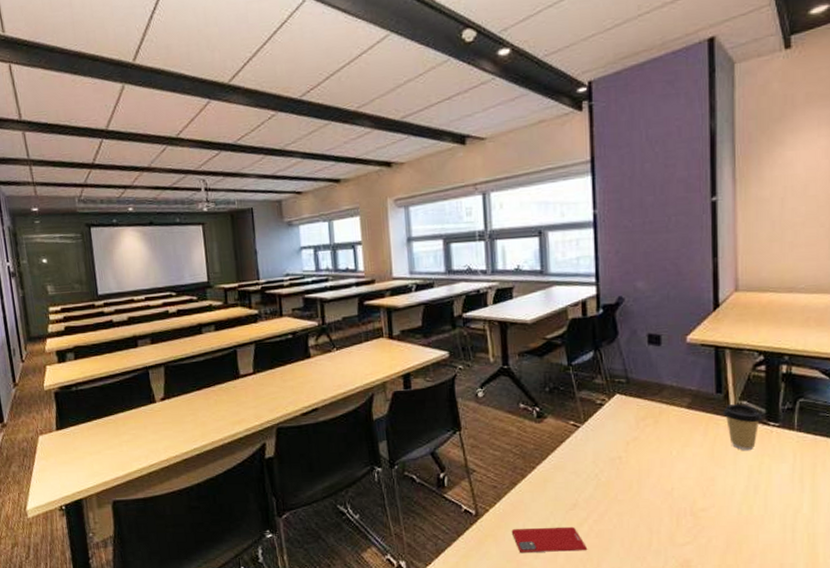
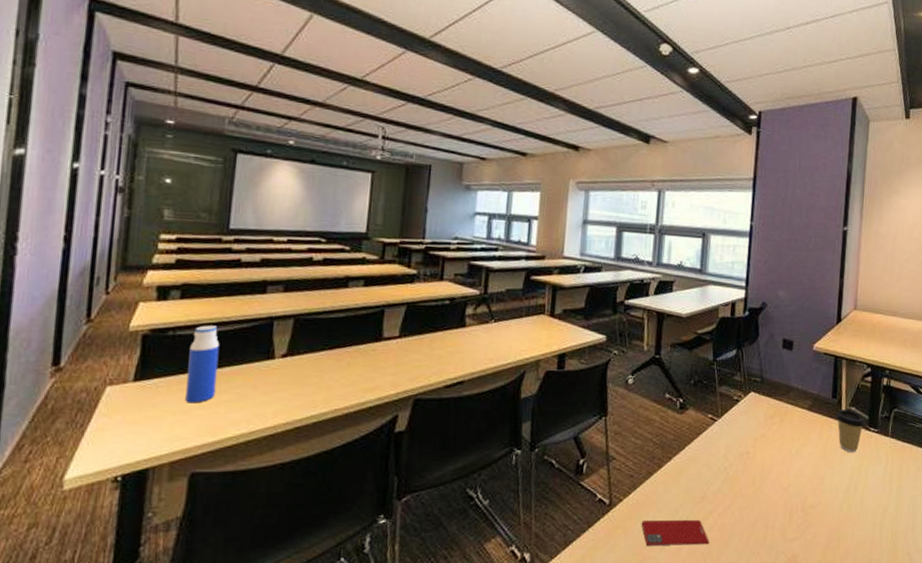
water bottle: none [90,379,117,445] -> present [185,325,220,403]

